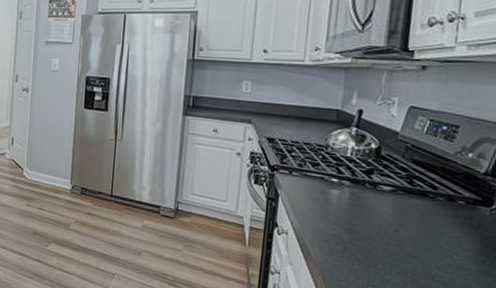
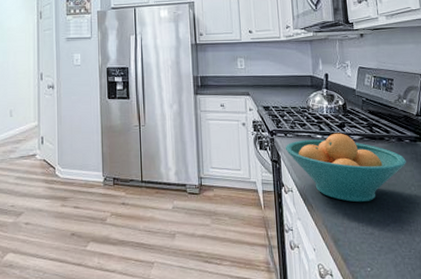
fruit bowl: none [286,179,454,262] -> present [285,133,406,203]

